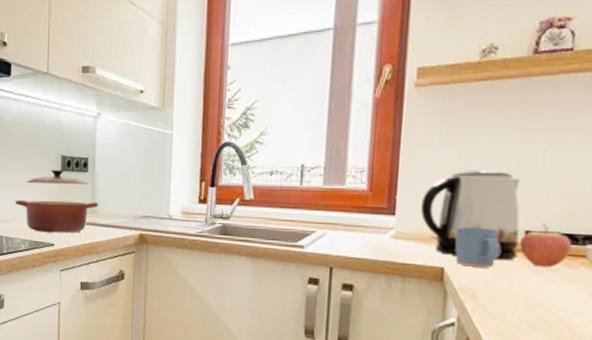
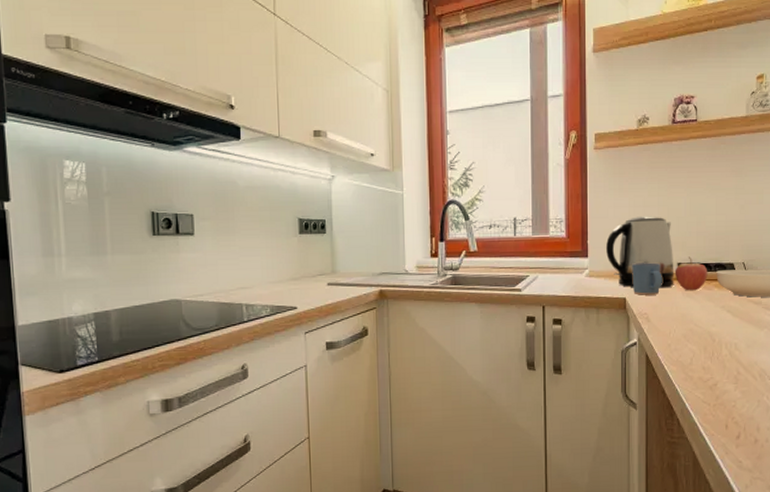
saucepan: present [15,170,99,234] -> none [253,233,339,297]

